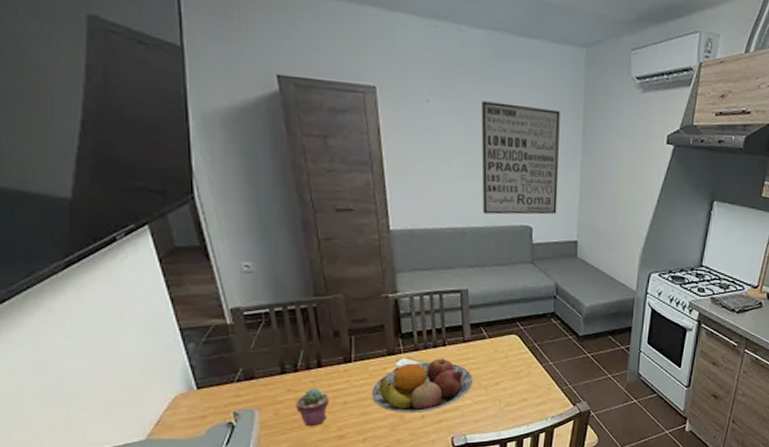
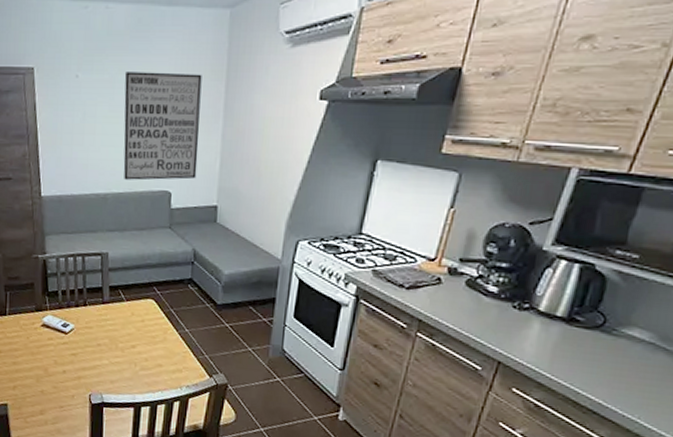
fruit bowl: present [371,358,473,414] -> none [21,317,110,368]

